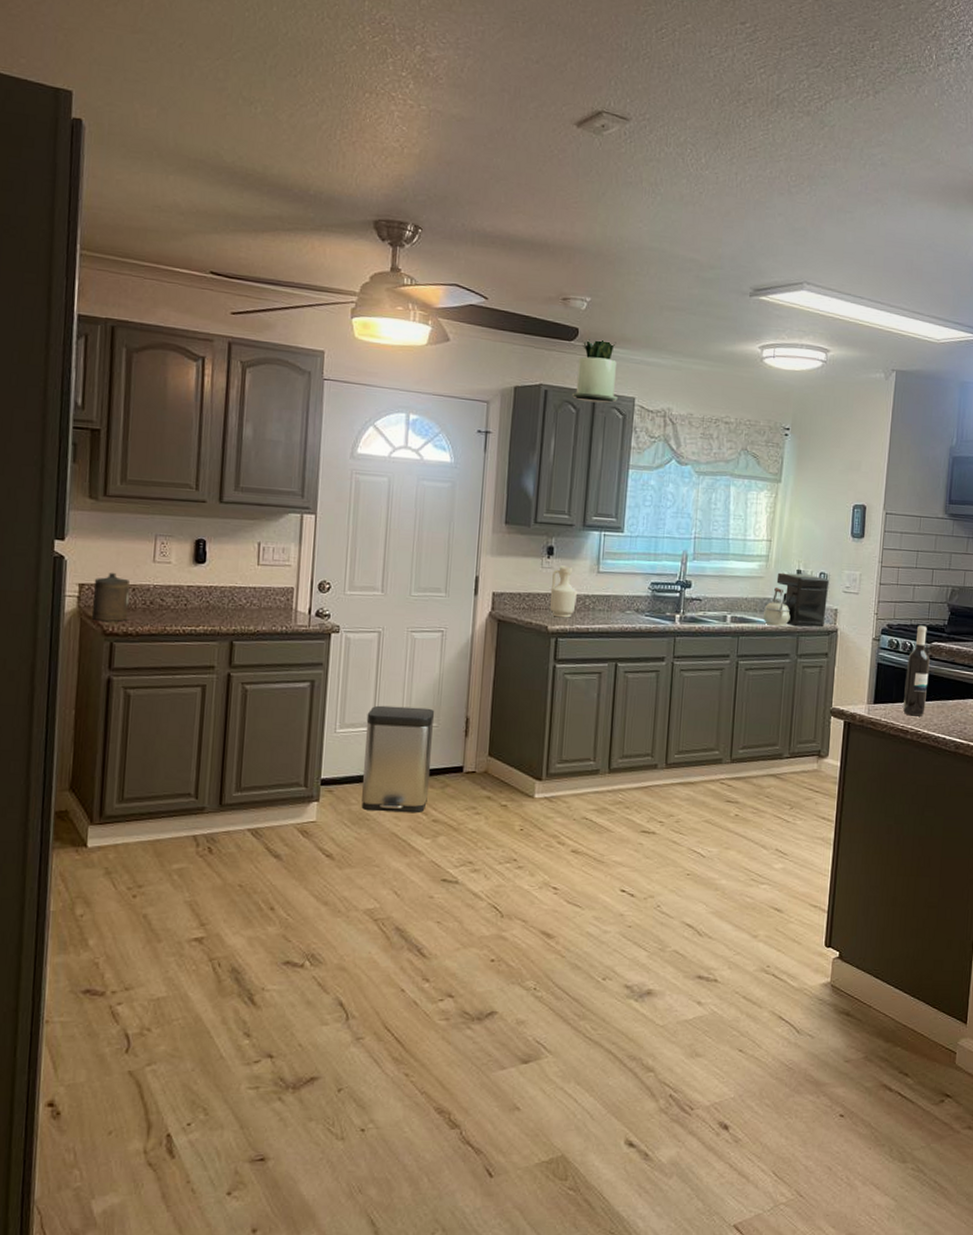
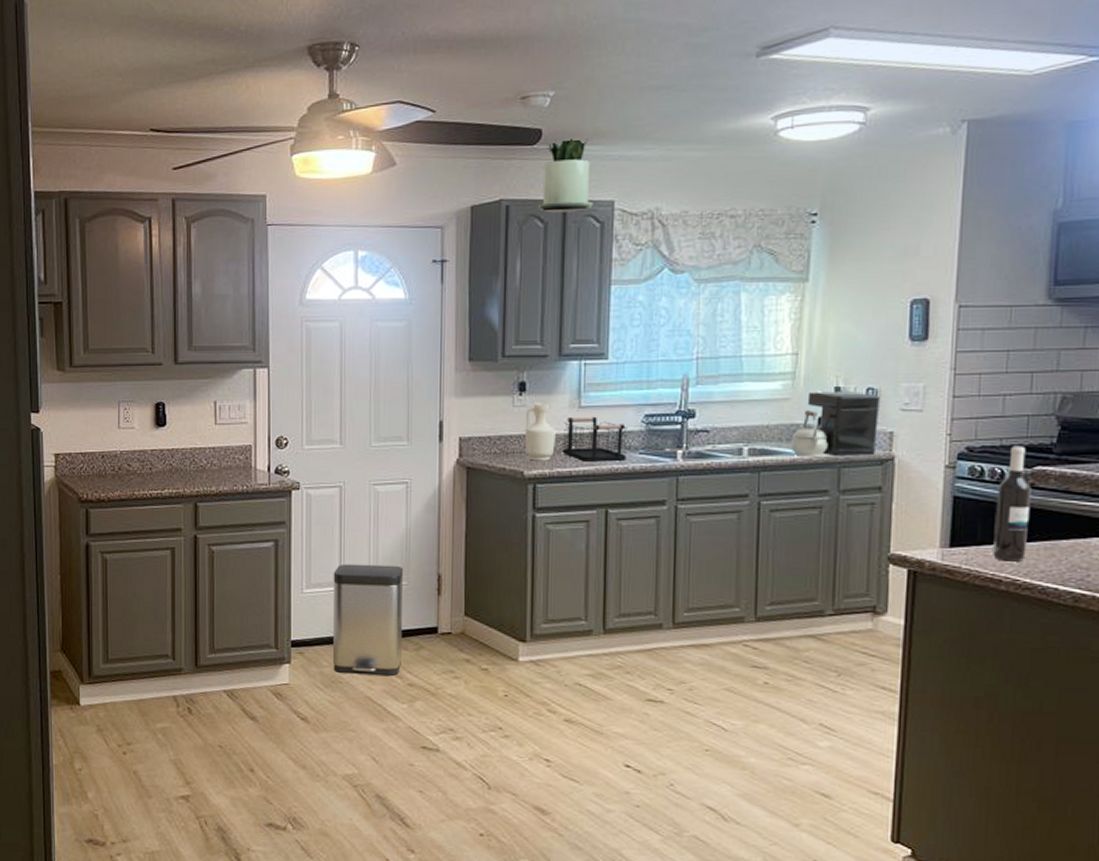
canister: present [92,572,130,622] -> none [67,440,100,488]
dish rack: none [581,581,637,621] -> present [561,416,627,462]

